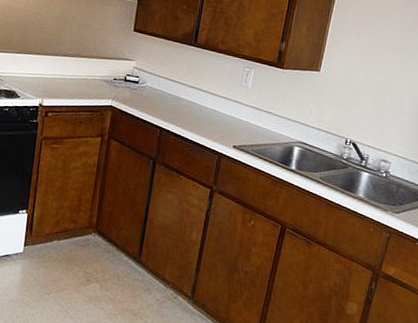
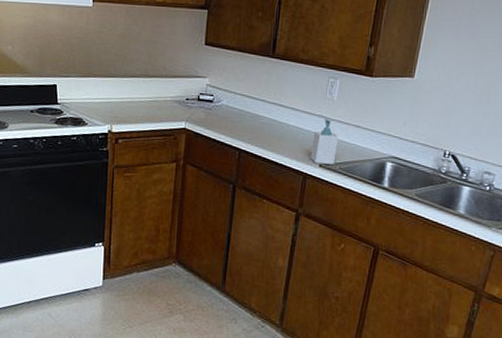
soap bottle: none [225,104,252,146] -> present [310,119,339,165]

